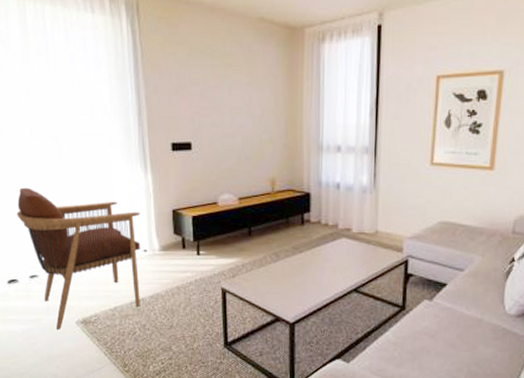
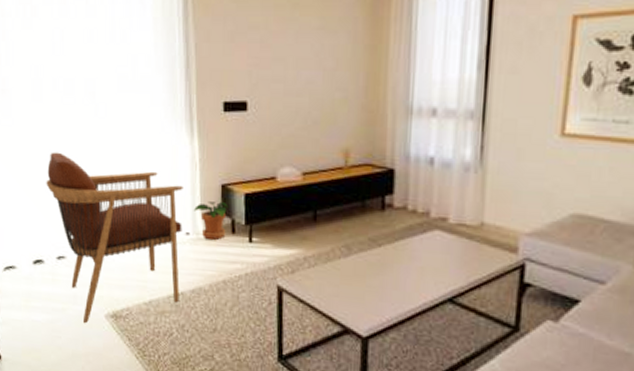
potted plant: none [149,224,179,255] -> present [193,201,228,241]

